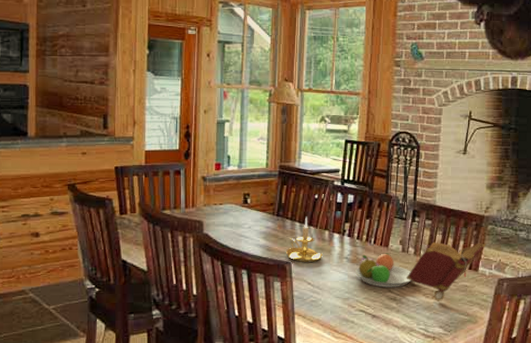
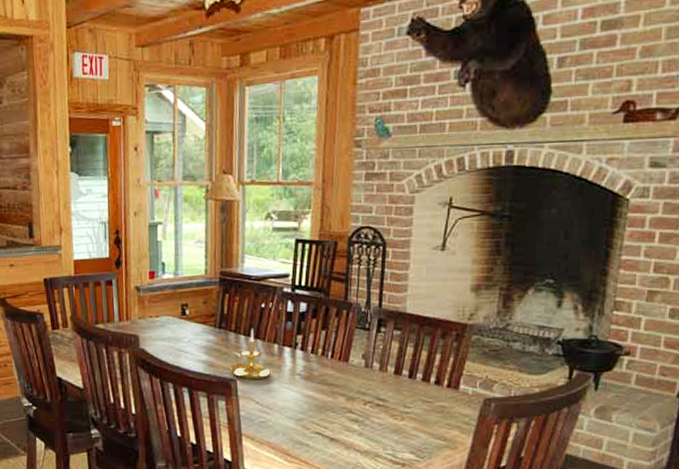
fruit bowl: present [355,253,411,288] -> none [310,369,376,408]
book: present [406,241,486,301] -> none [370,355,470,424]

